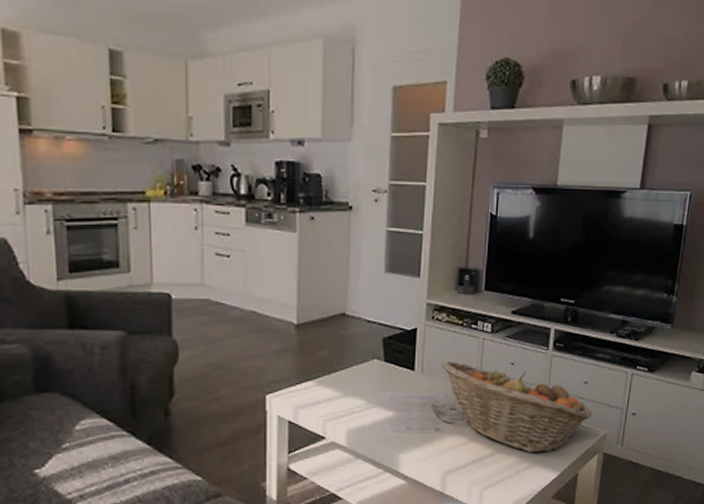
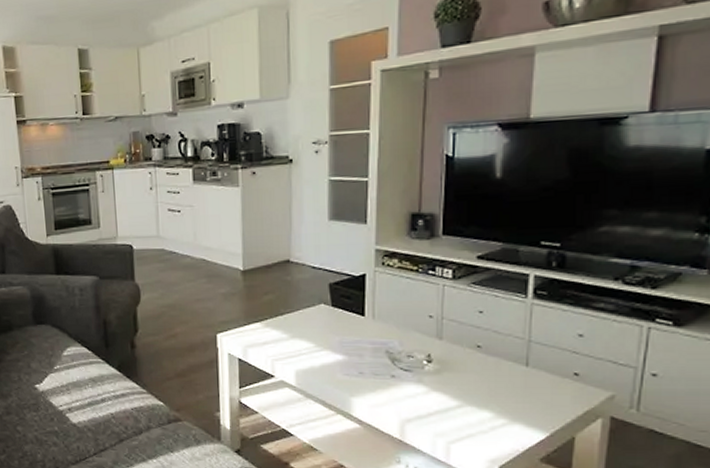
fruit basket: present [441,360,593,453] -> none [395,307,593,410]

